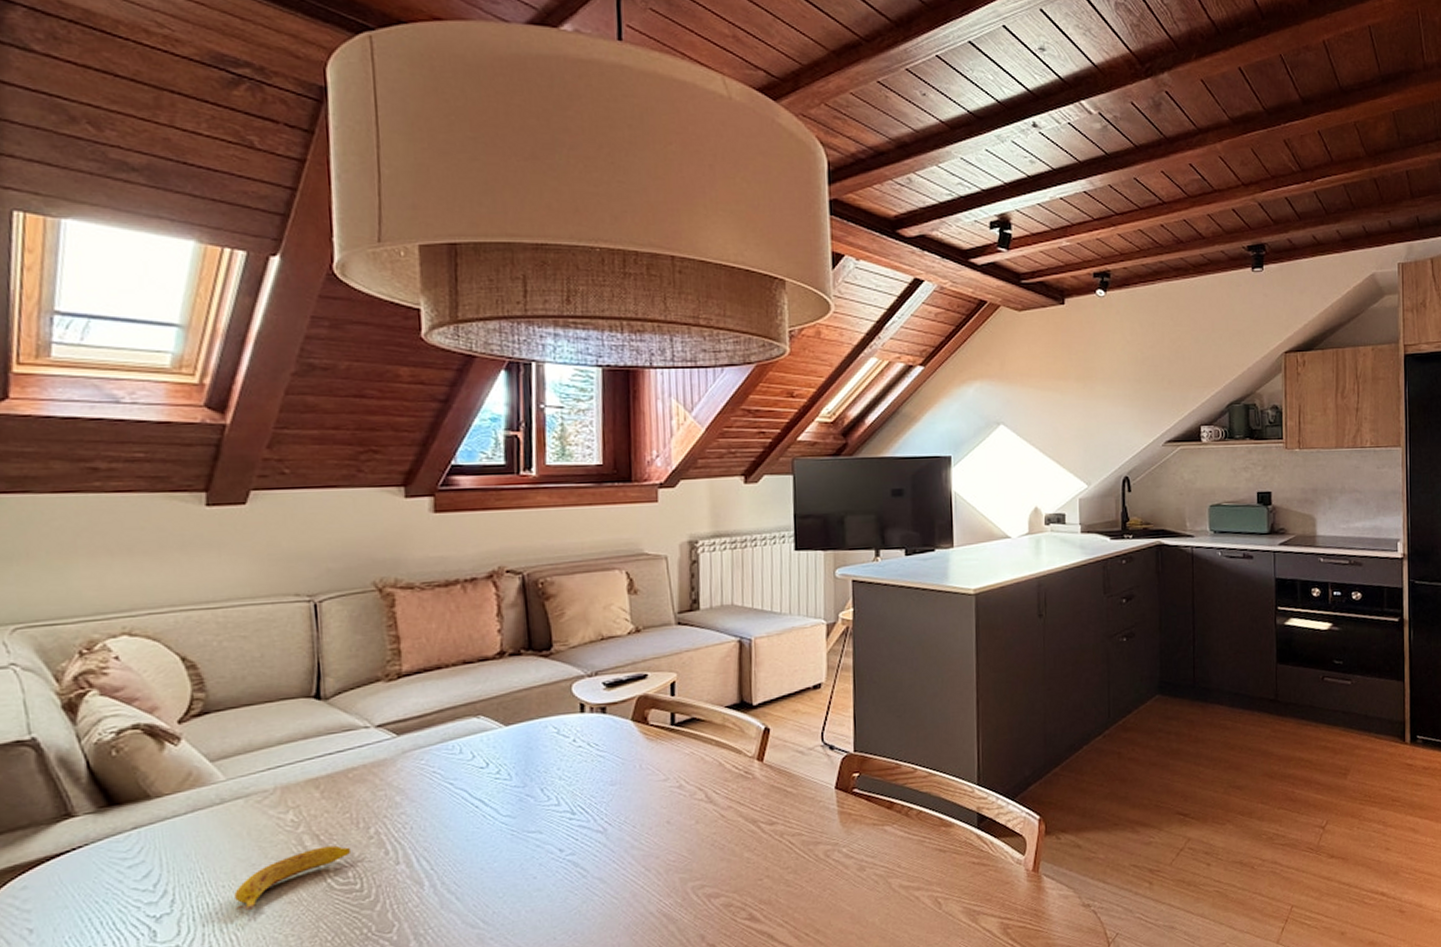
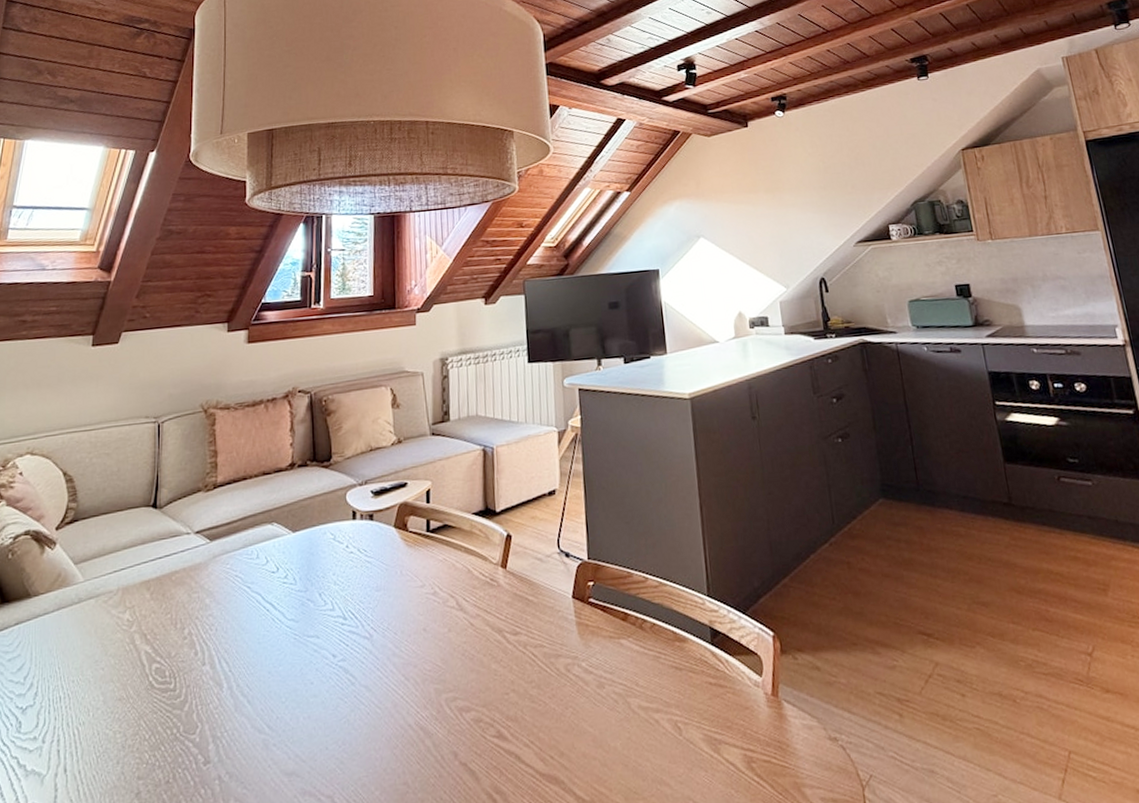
banana: present [234,845,352,912] -> none [80,645,170,707]

